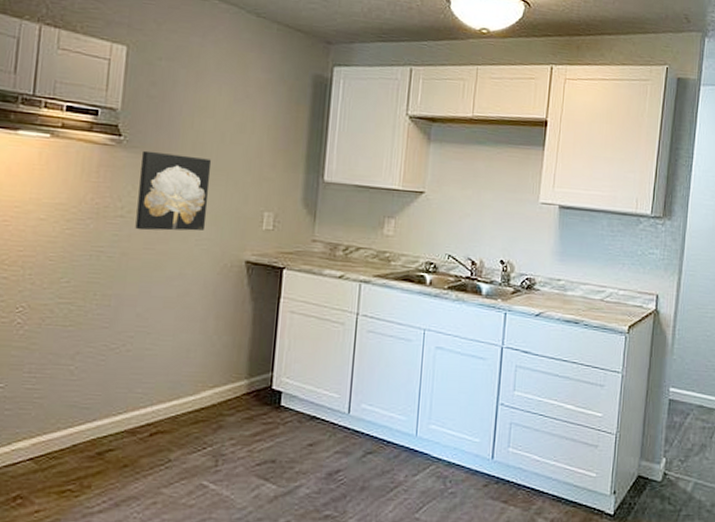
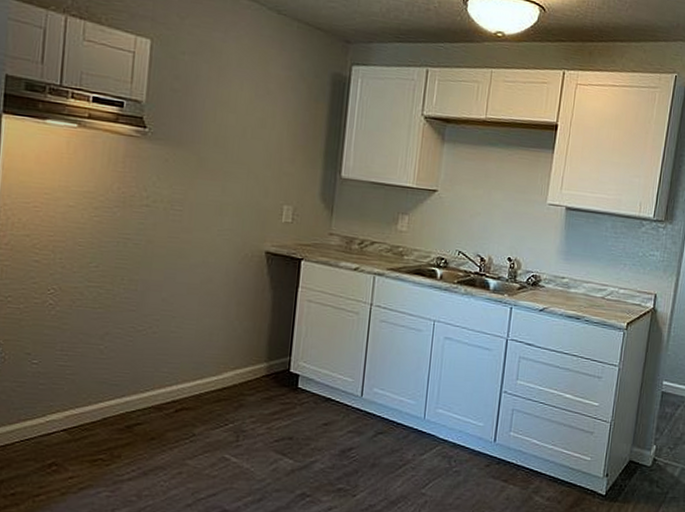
wall art: present [135,150,212,231] -> none [160,142,234,222]

